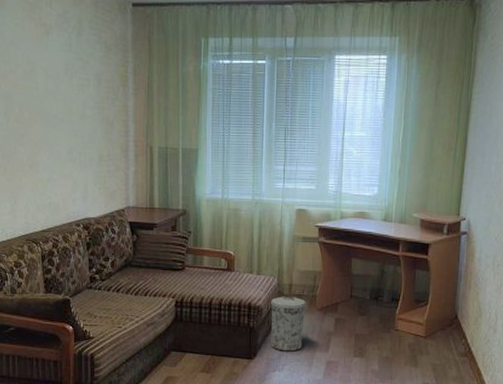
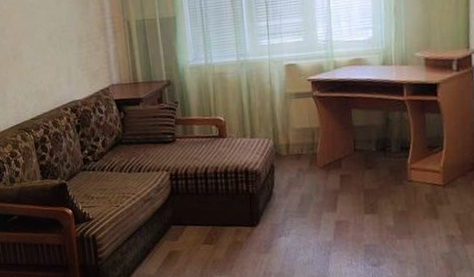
trash can: present [270,296,306,352] -> none [268,157,307,215]

